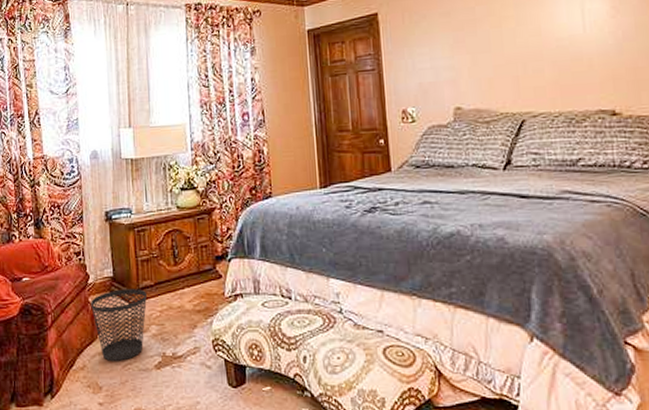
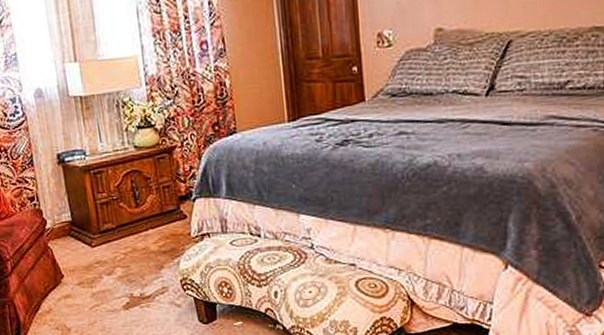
wastebasket: present [91,289,148,361] -> none [50,232,110,304]

